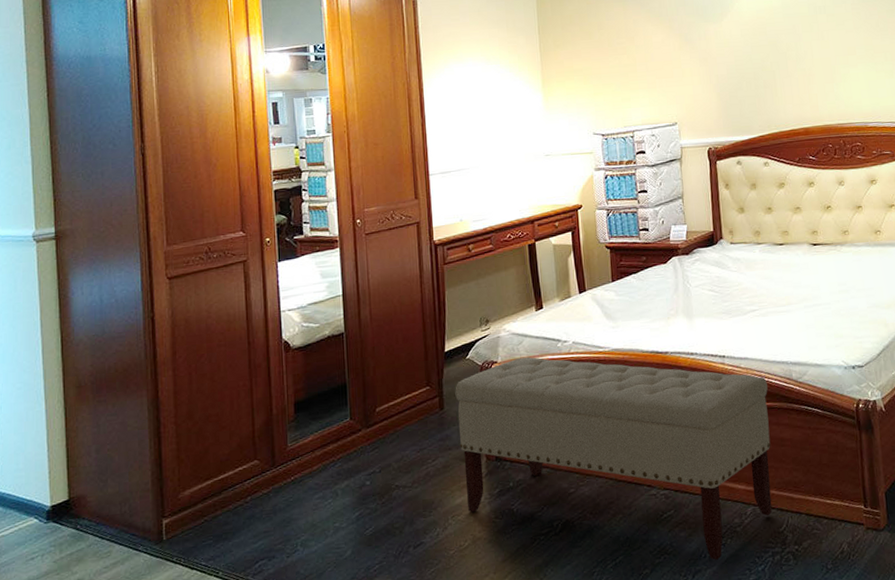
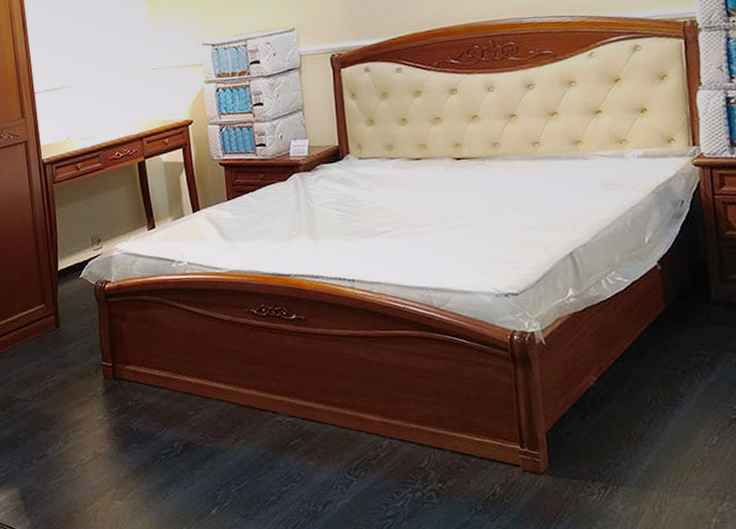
bench: present [455,357,773,560] -> none [70,277,412,492]

